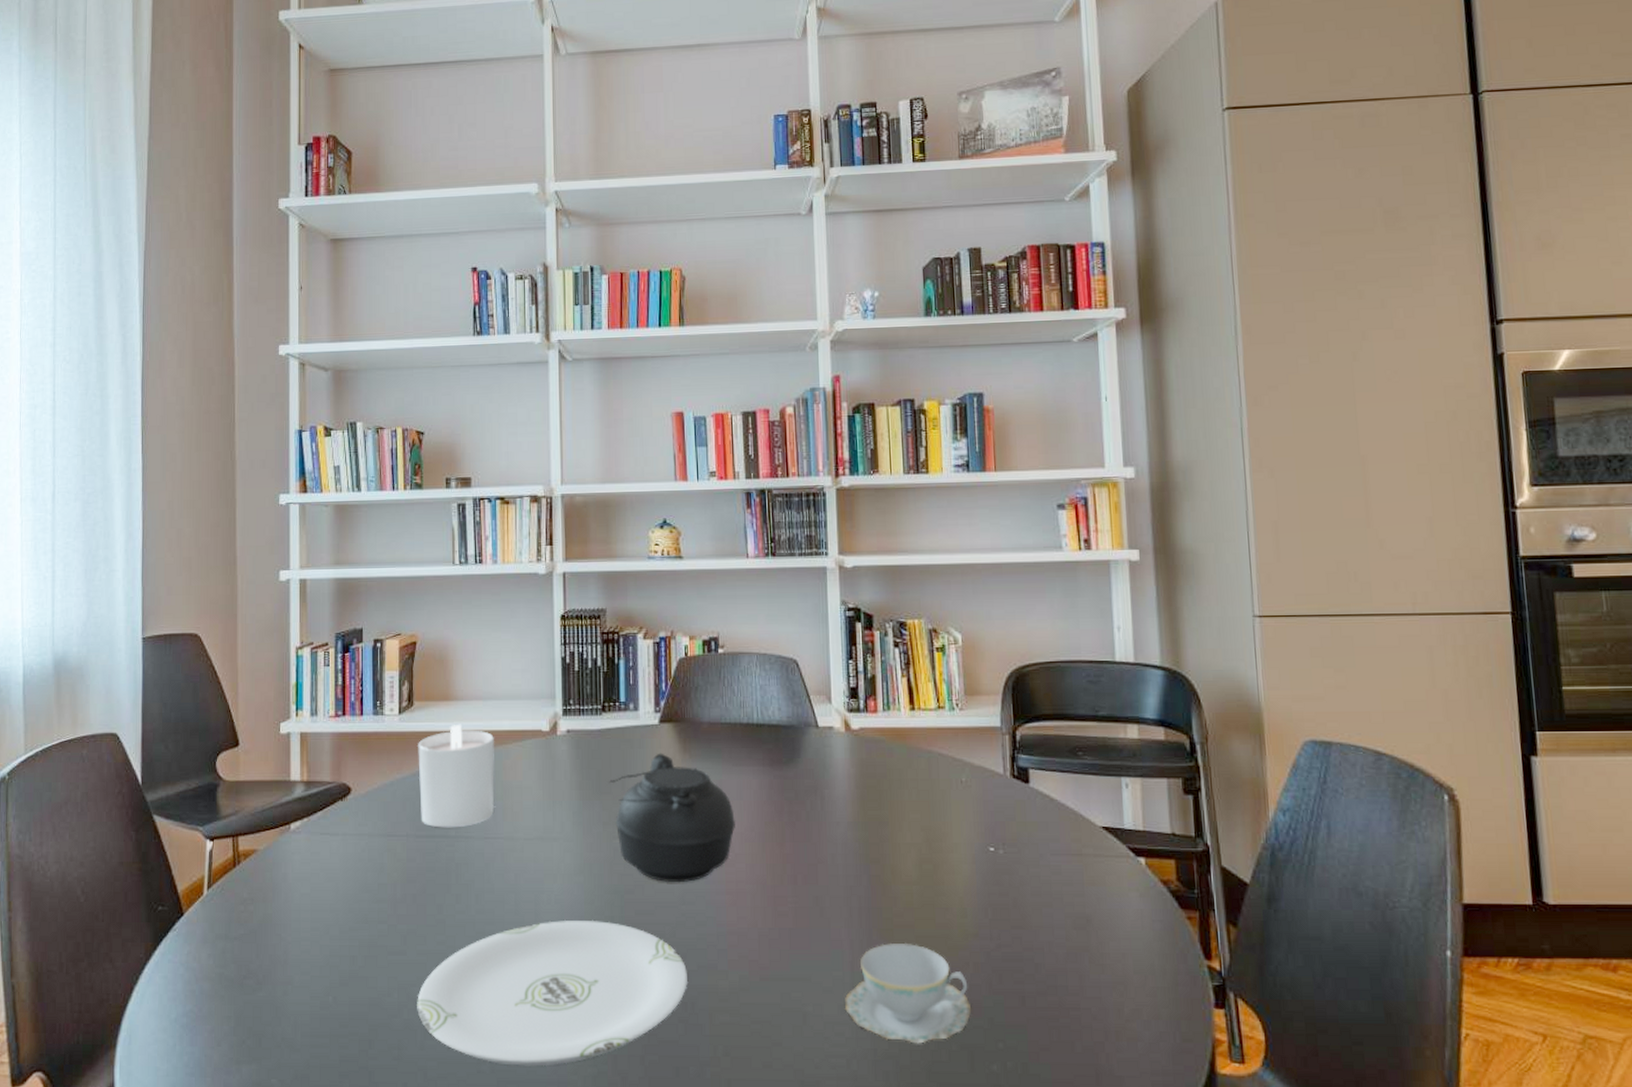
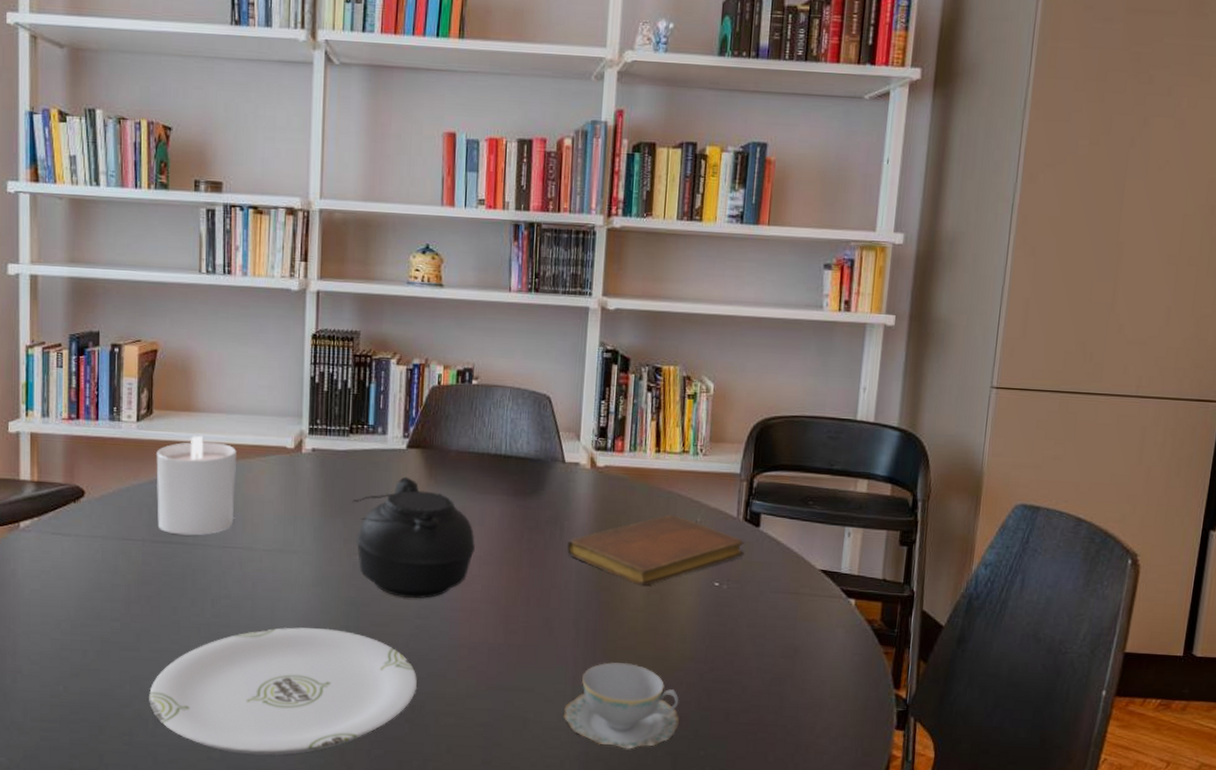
notebook: none [829,776,1017,856] -> present [566,515,744,586]

